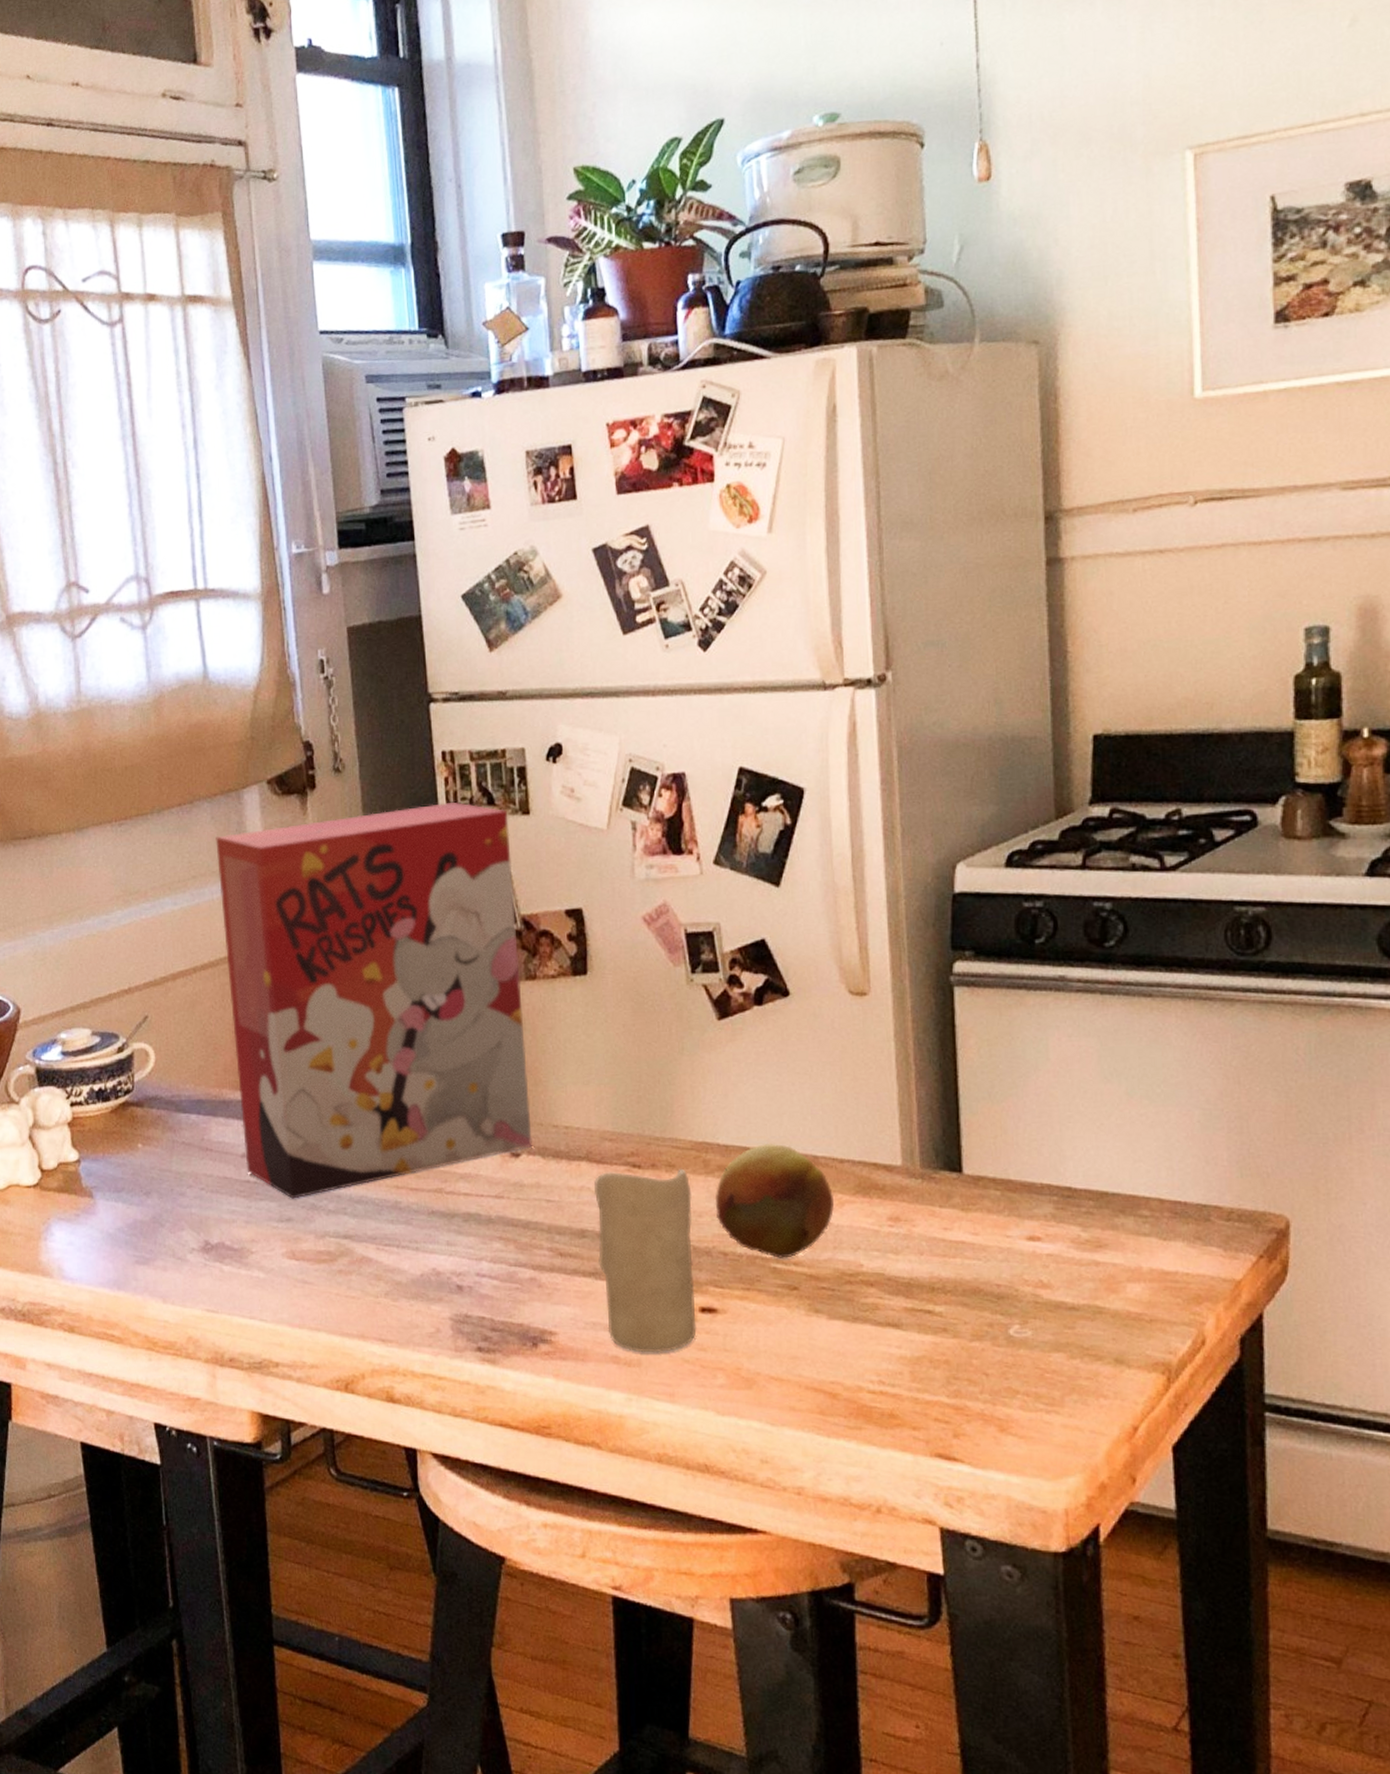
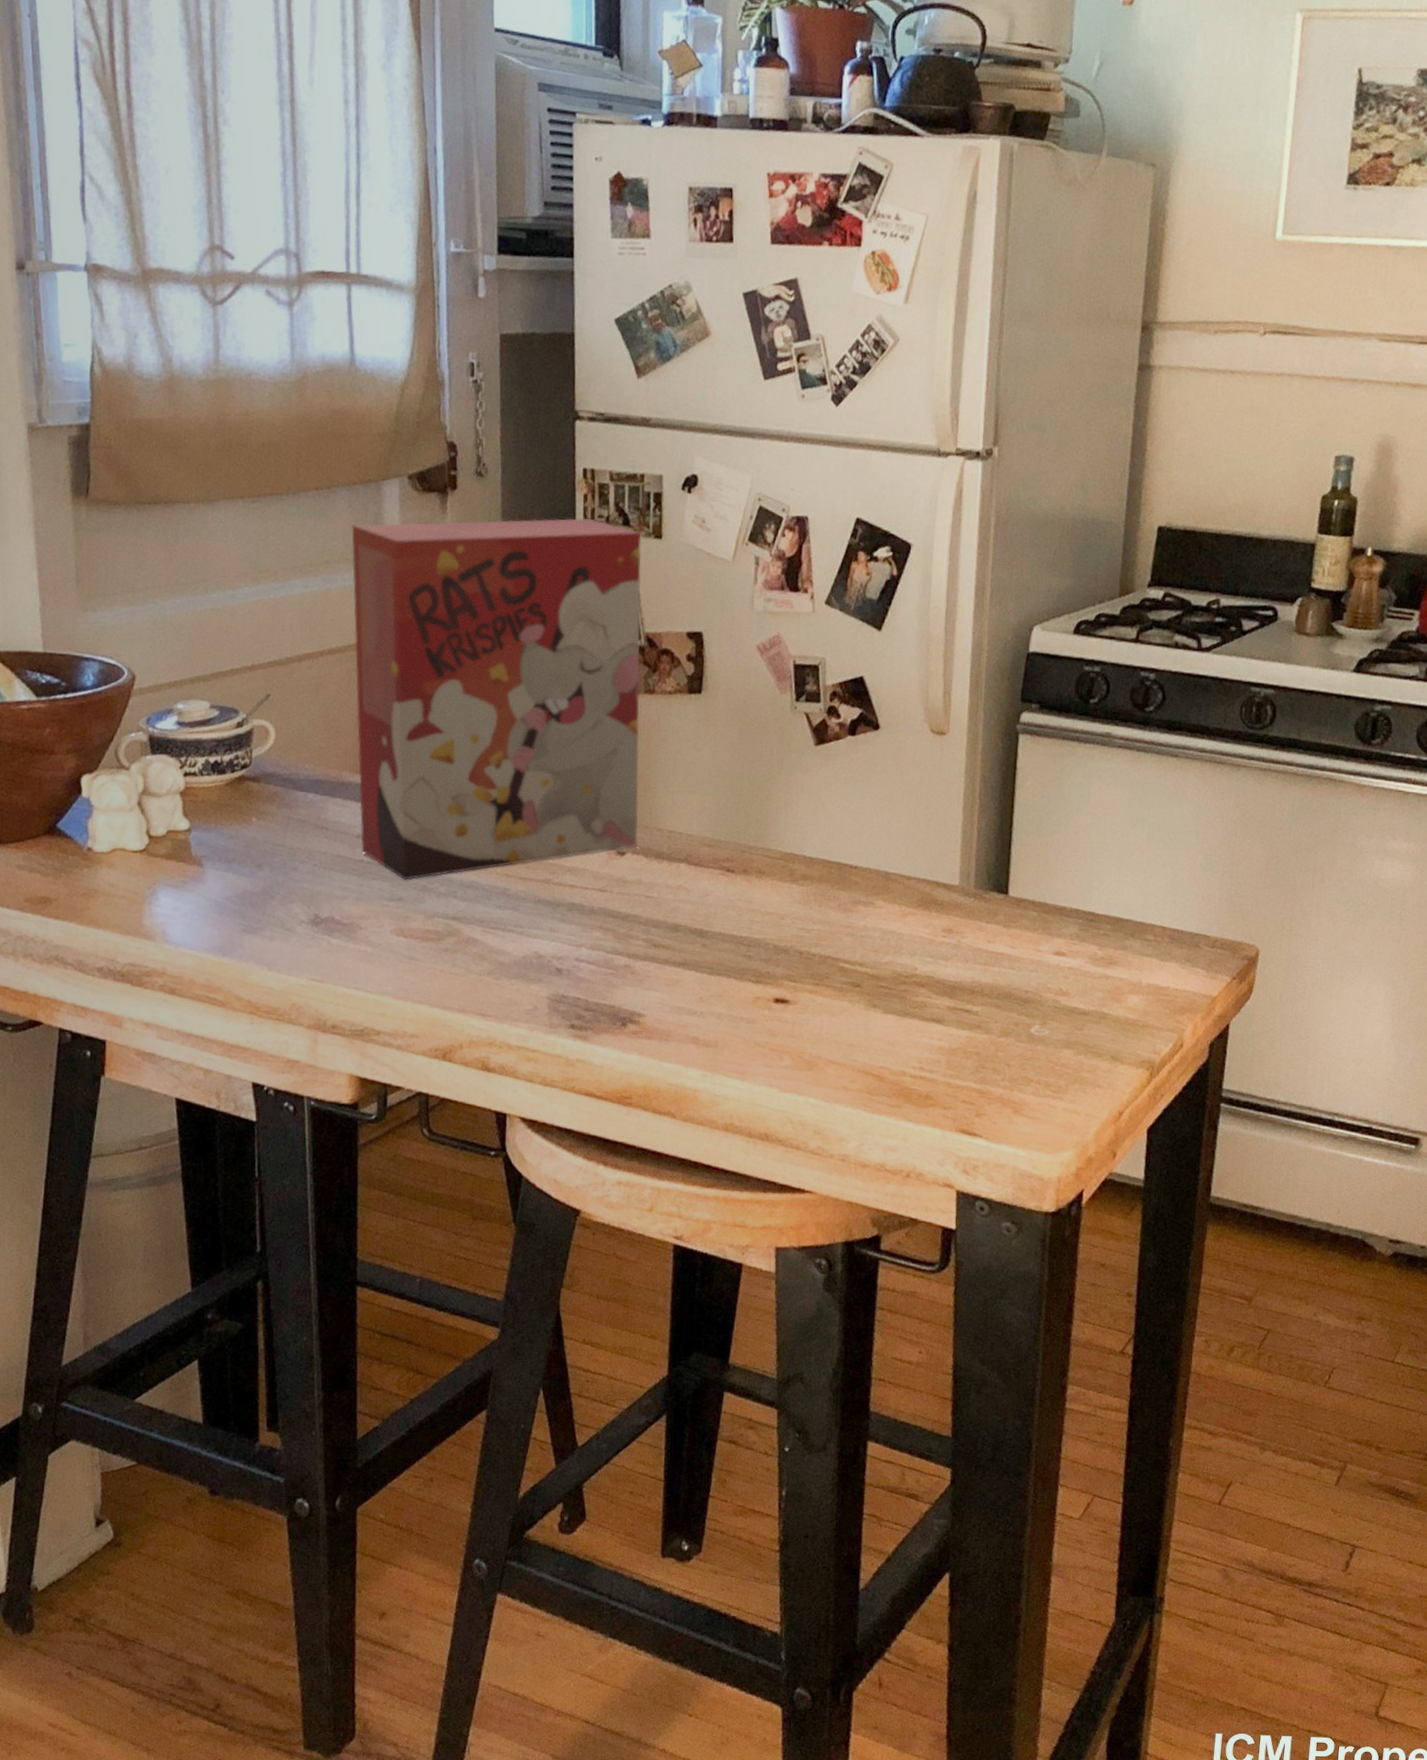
candle: present [594,1168,697,1353] -> none [688,874,777,1037]
fruit: present [715,1143,835,1258] -> none [795,858,900,959]

